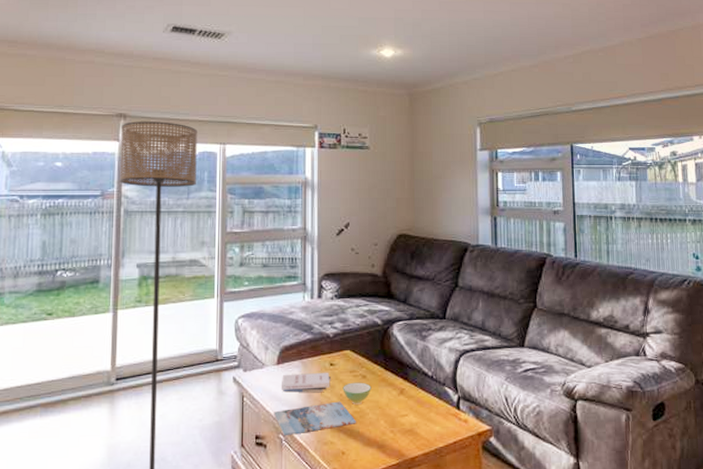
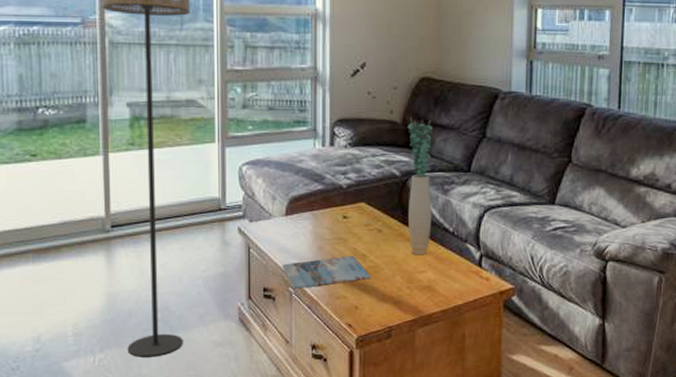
books: present [282,372,332,393] -> none [291,225,345,246]
bowl: present [343,382,371,406] -> none [356,236,388,260]
vase: none [387,269,412,400] -> present [407,116,432,255]

